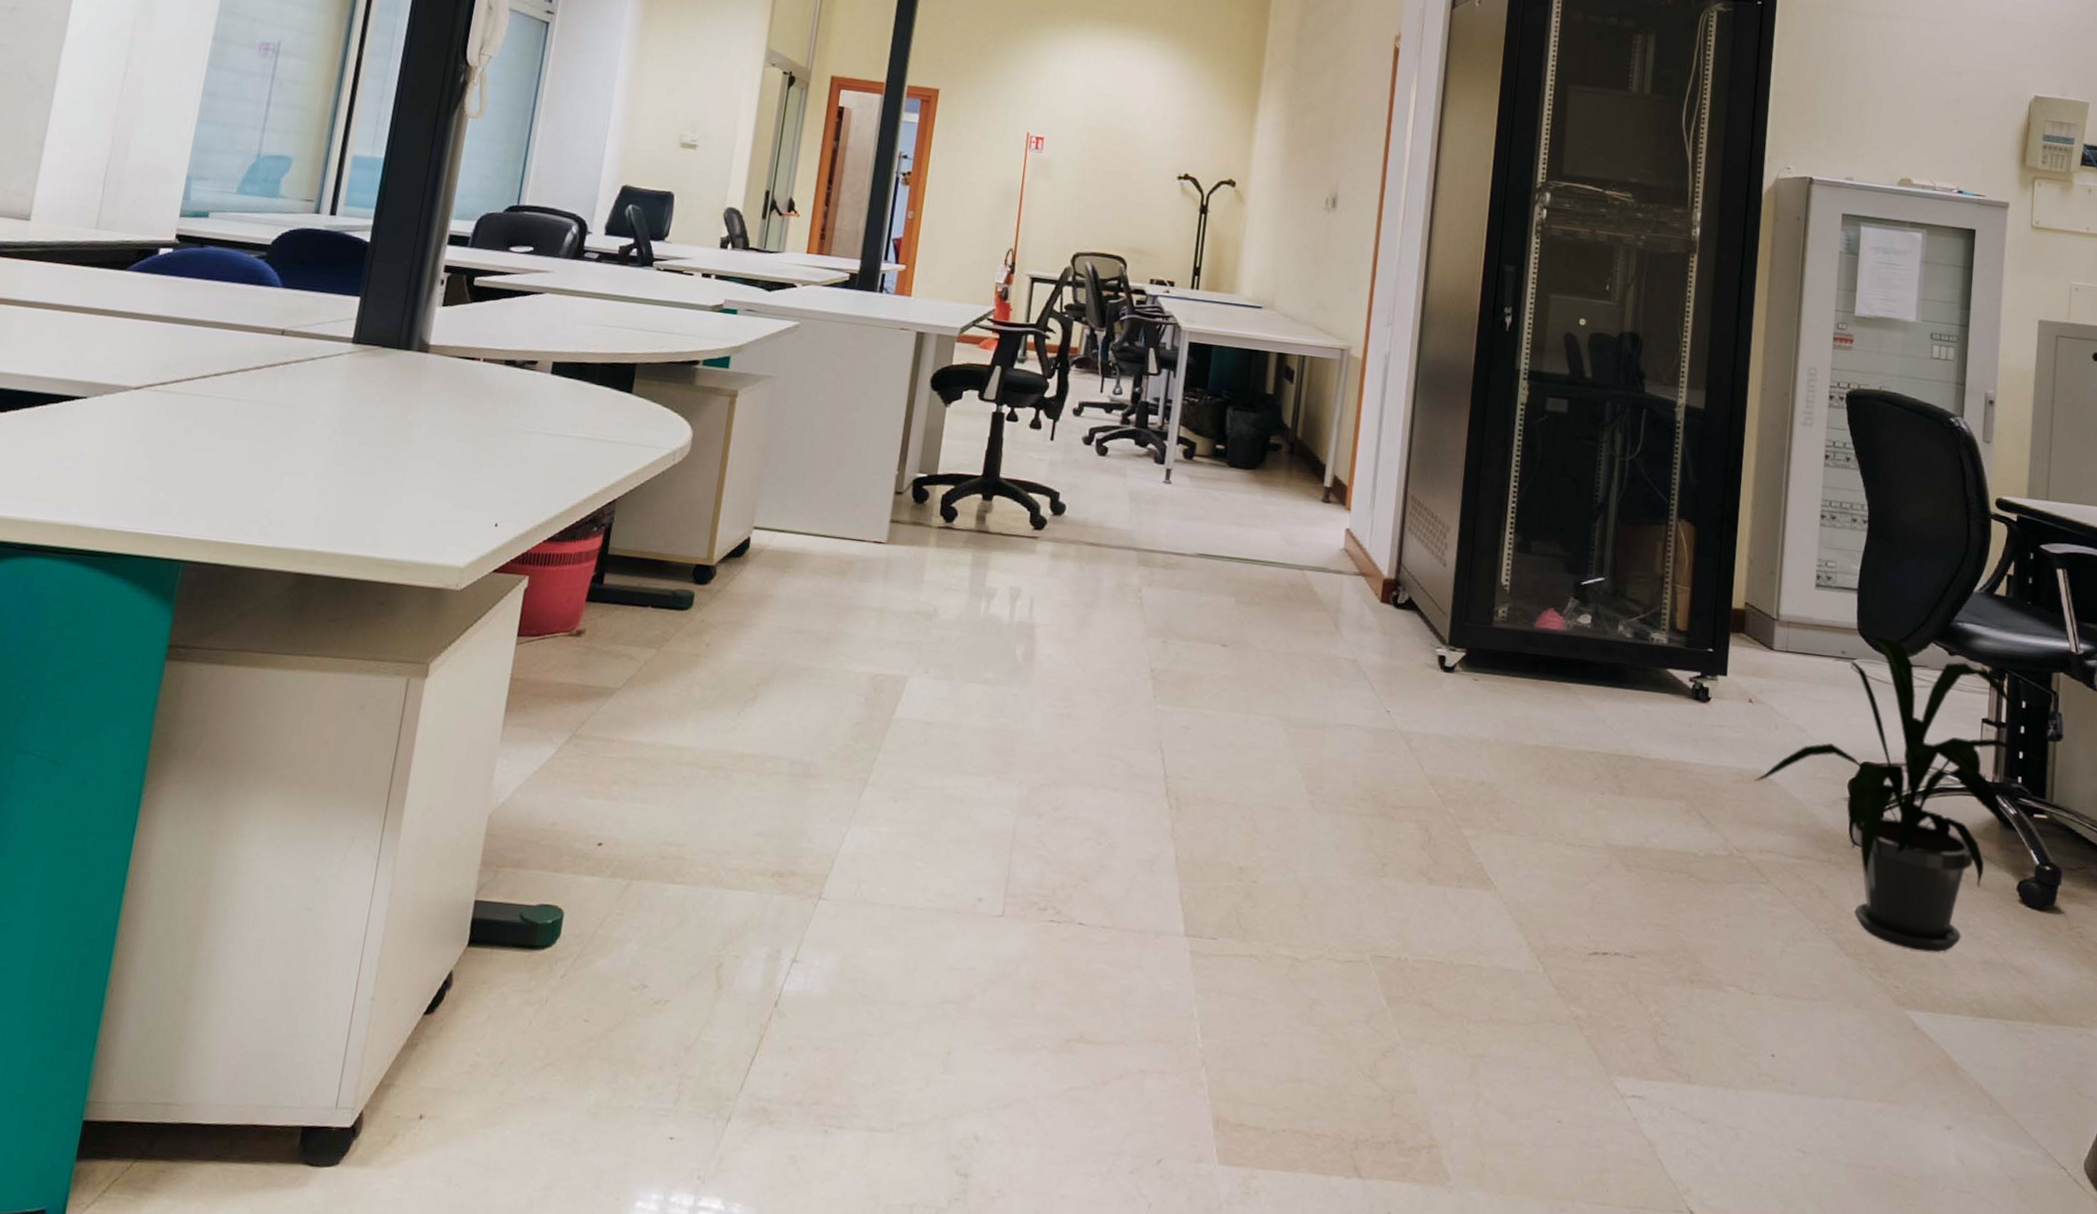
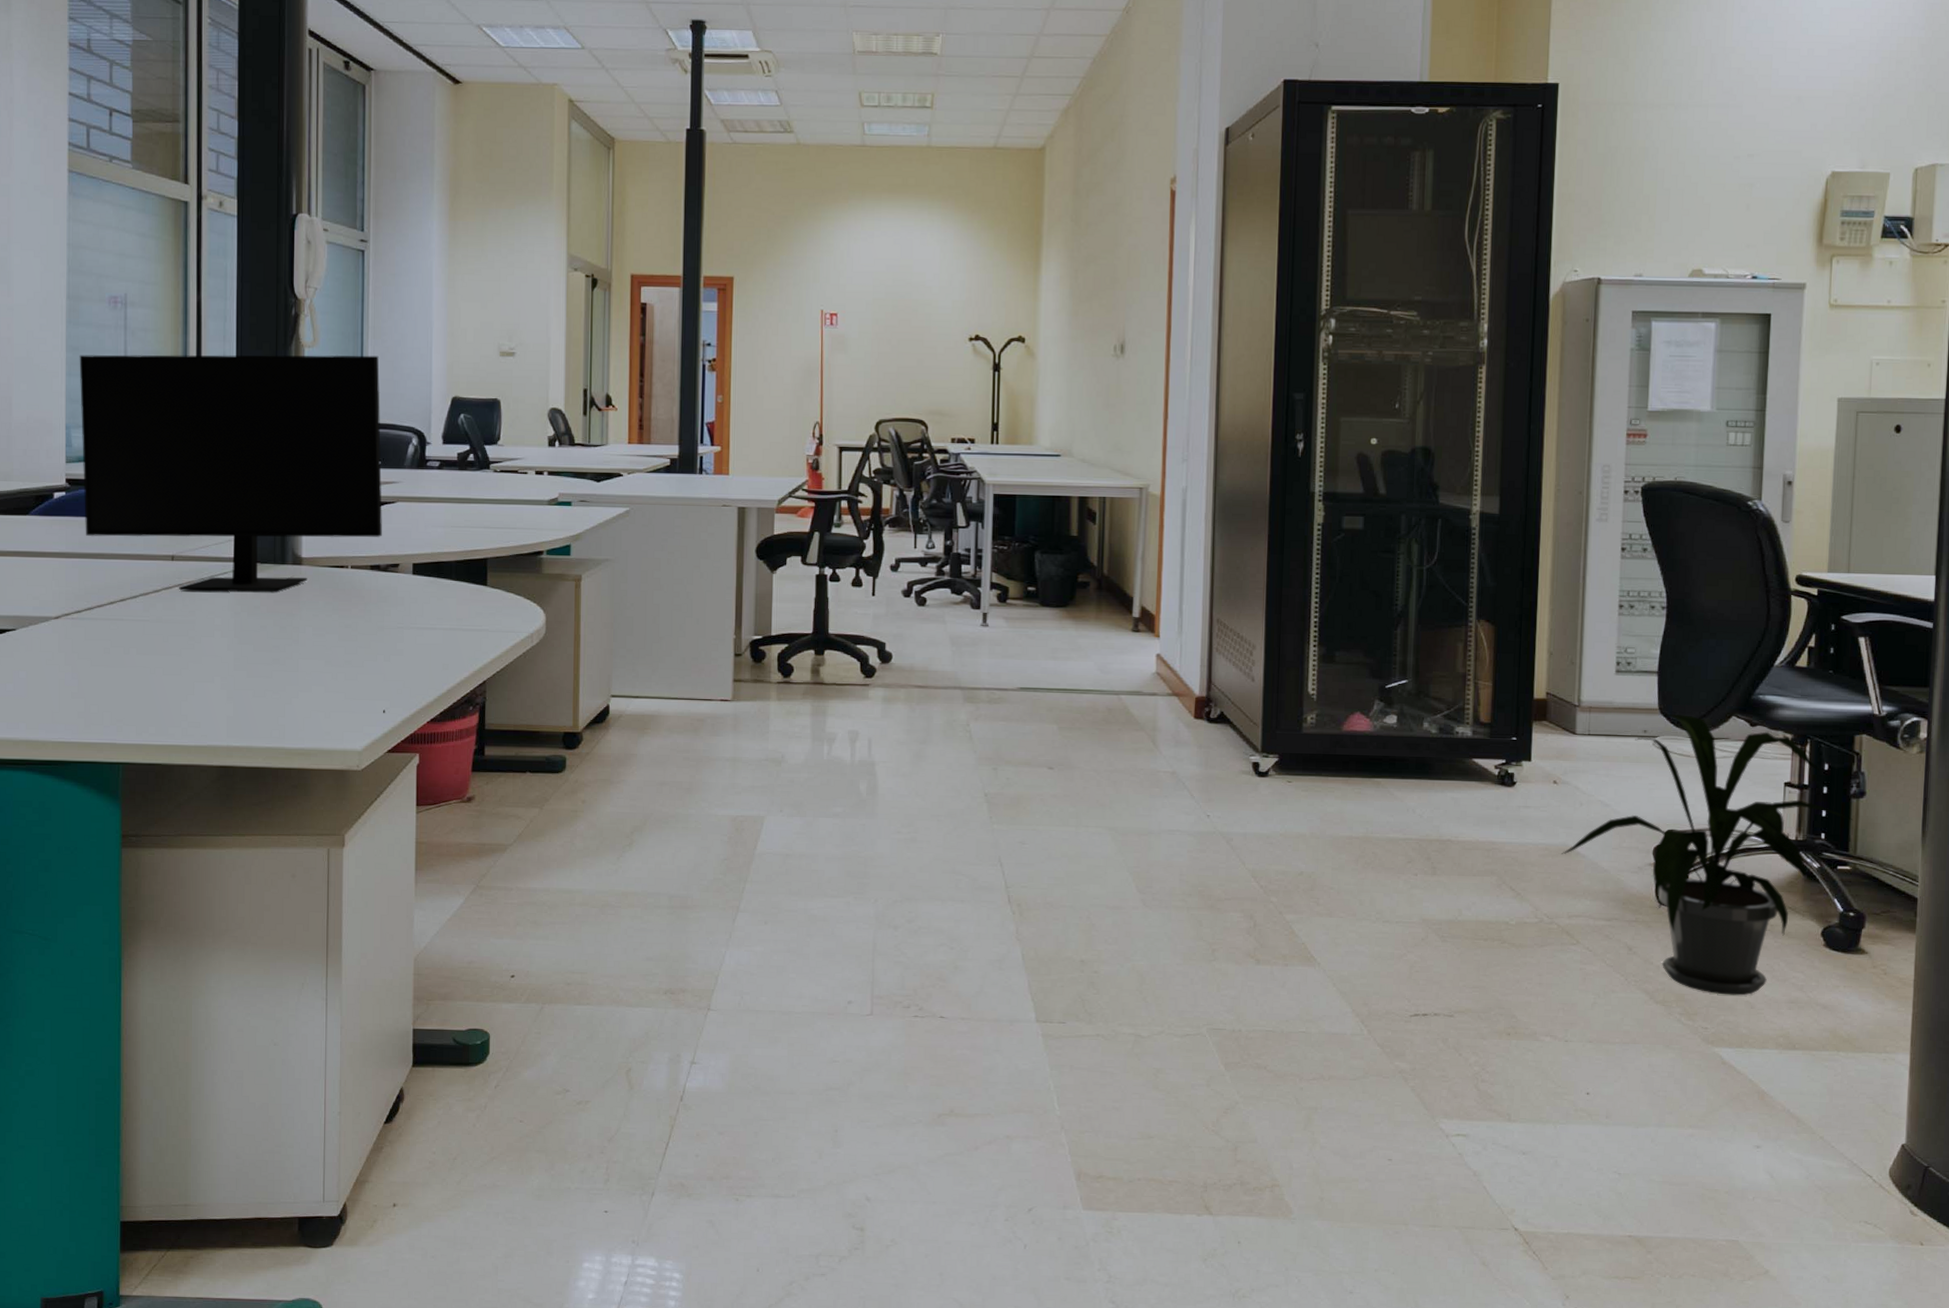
monitor: none [187,101,548,380] -> present [79,354,382,592]

